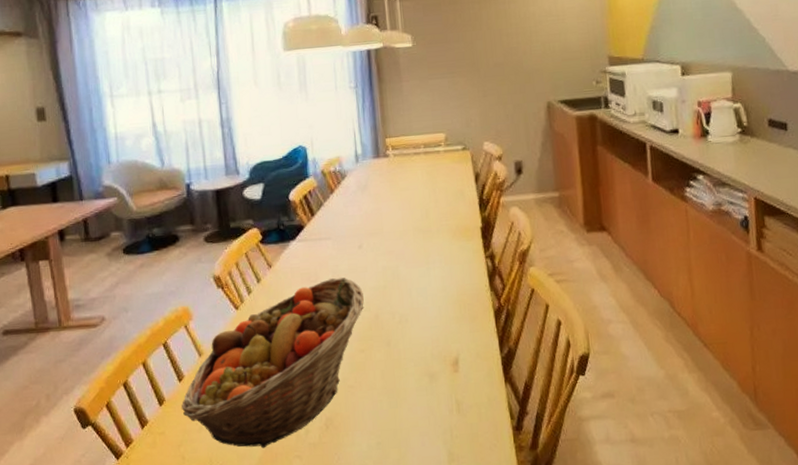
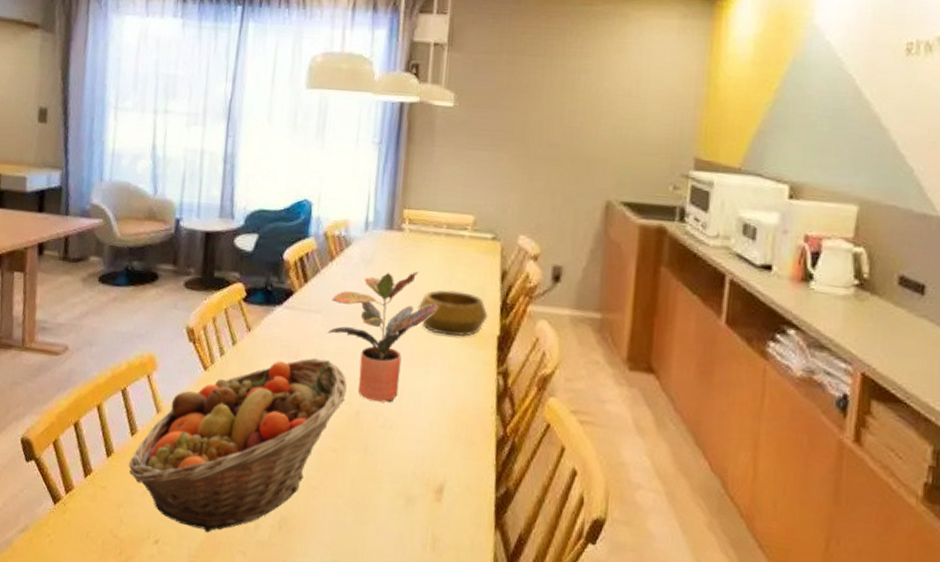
potted plant: none [337,188,429,303] -> present [327,272,439,403]
decorative bowl: none [411,197,470,236] -> present [417,290,488,337]

